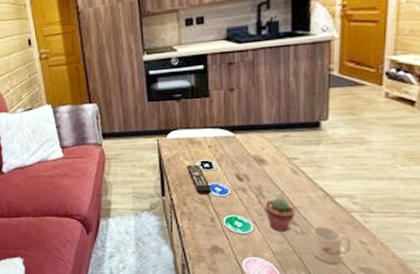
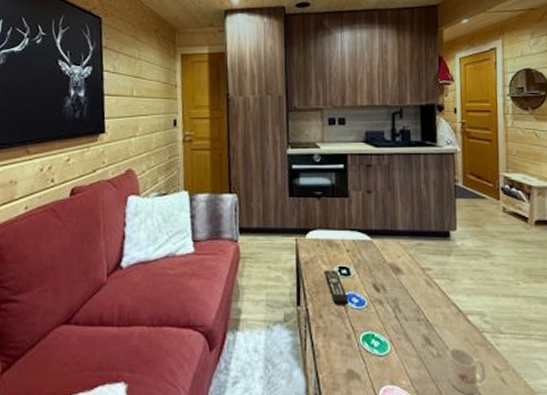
potted succulent: present [264,198,295,233] -> none [401,313,431,355]

